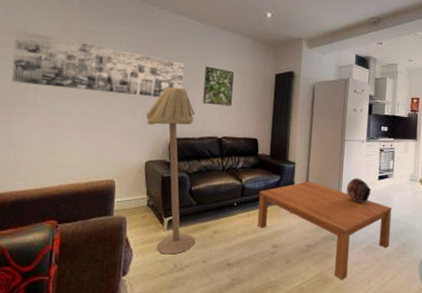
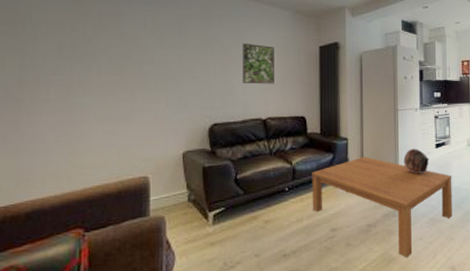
wall art: present [11,30,185,98] -> none [18,17,220,81]
floor lamp: present [146,86,196,255] -> none [180,67,246,253]

